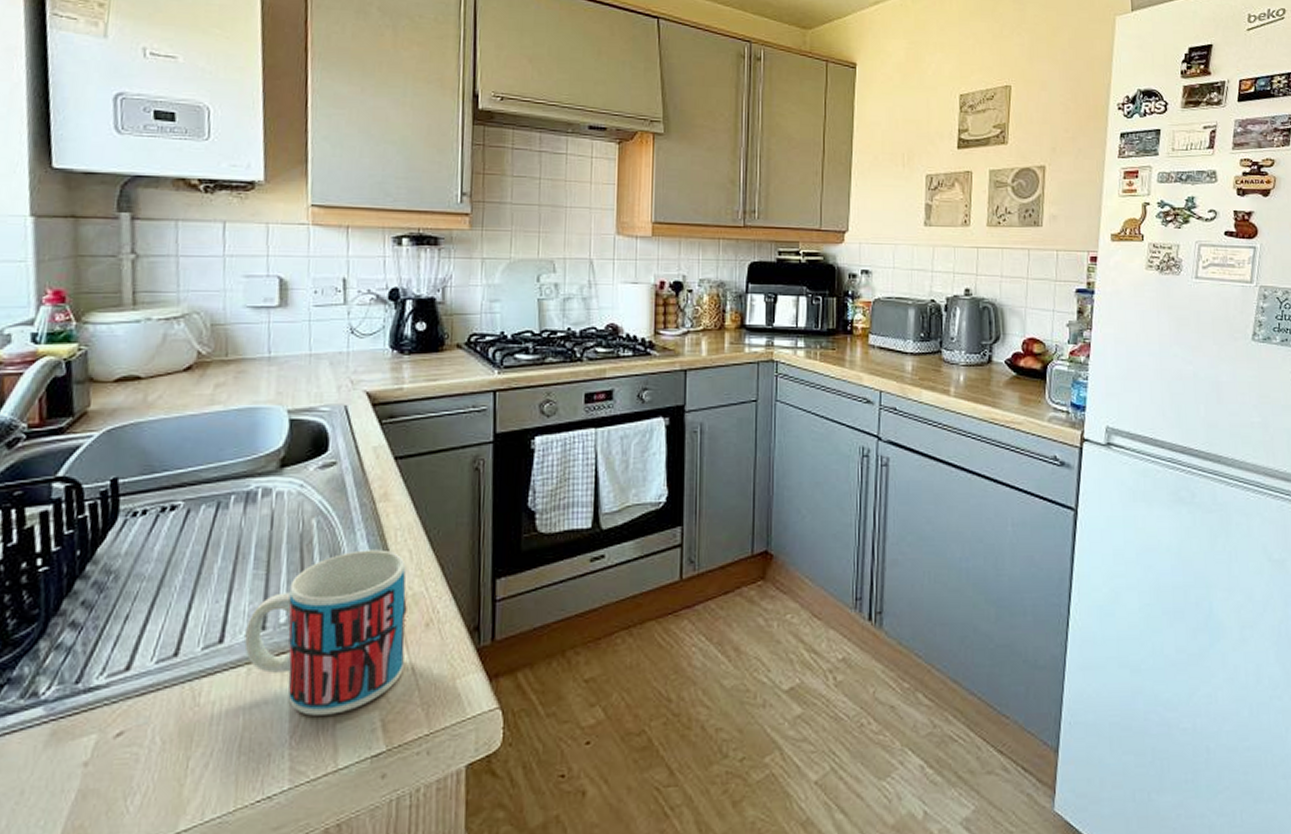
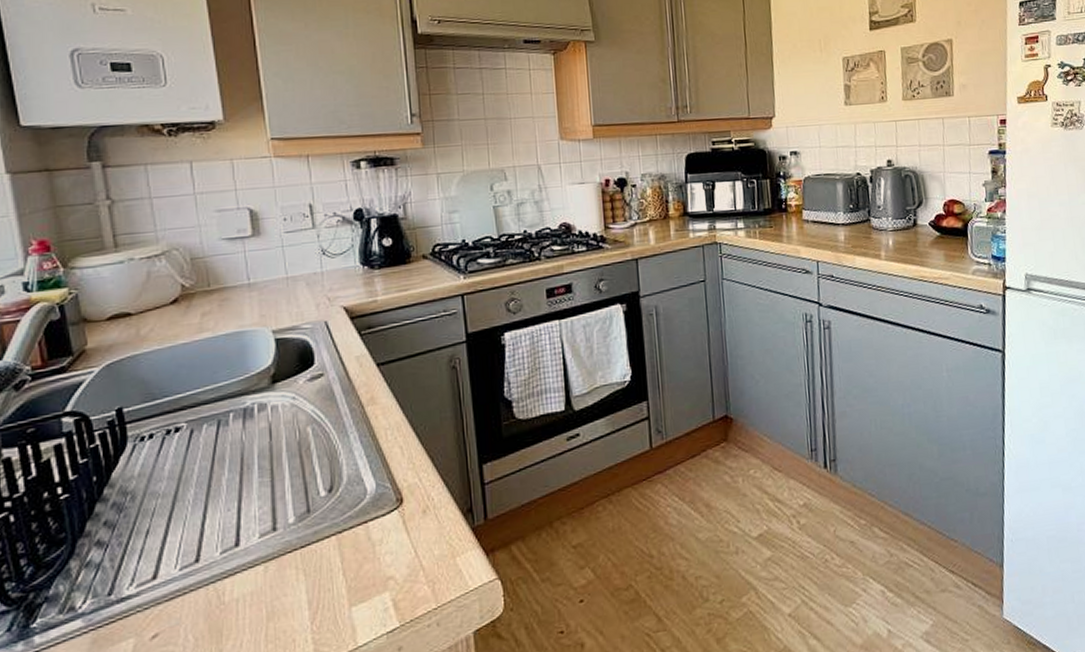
mug: present [244,549,406,716] -> none [258,448,407,603]

